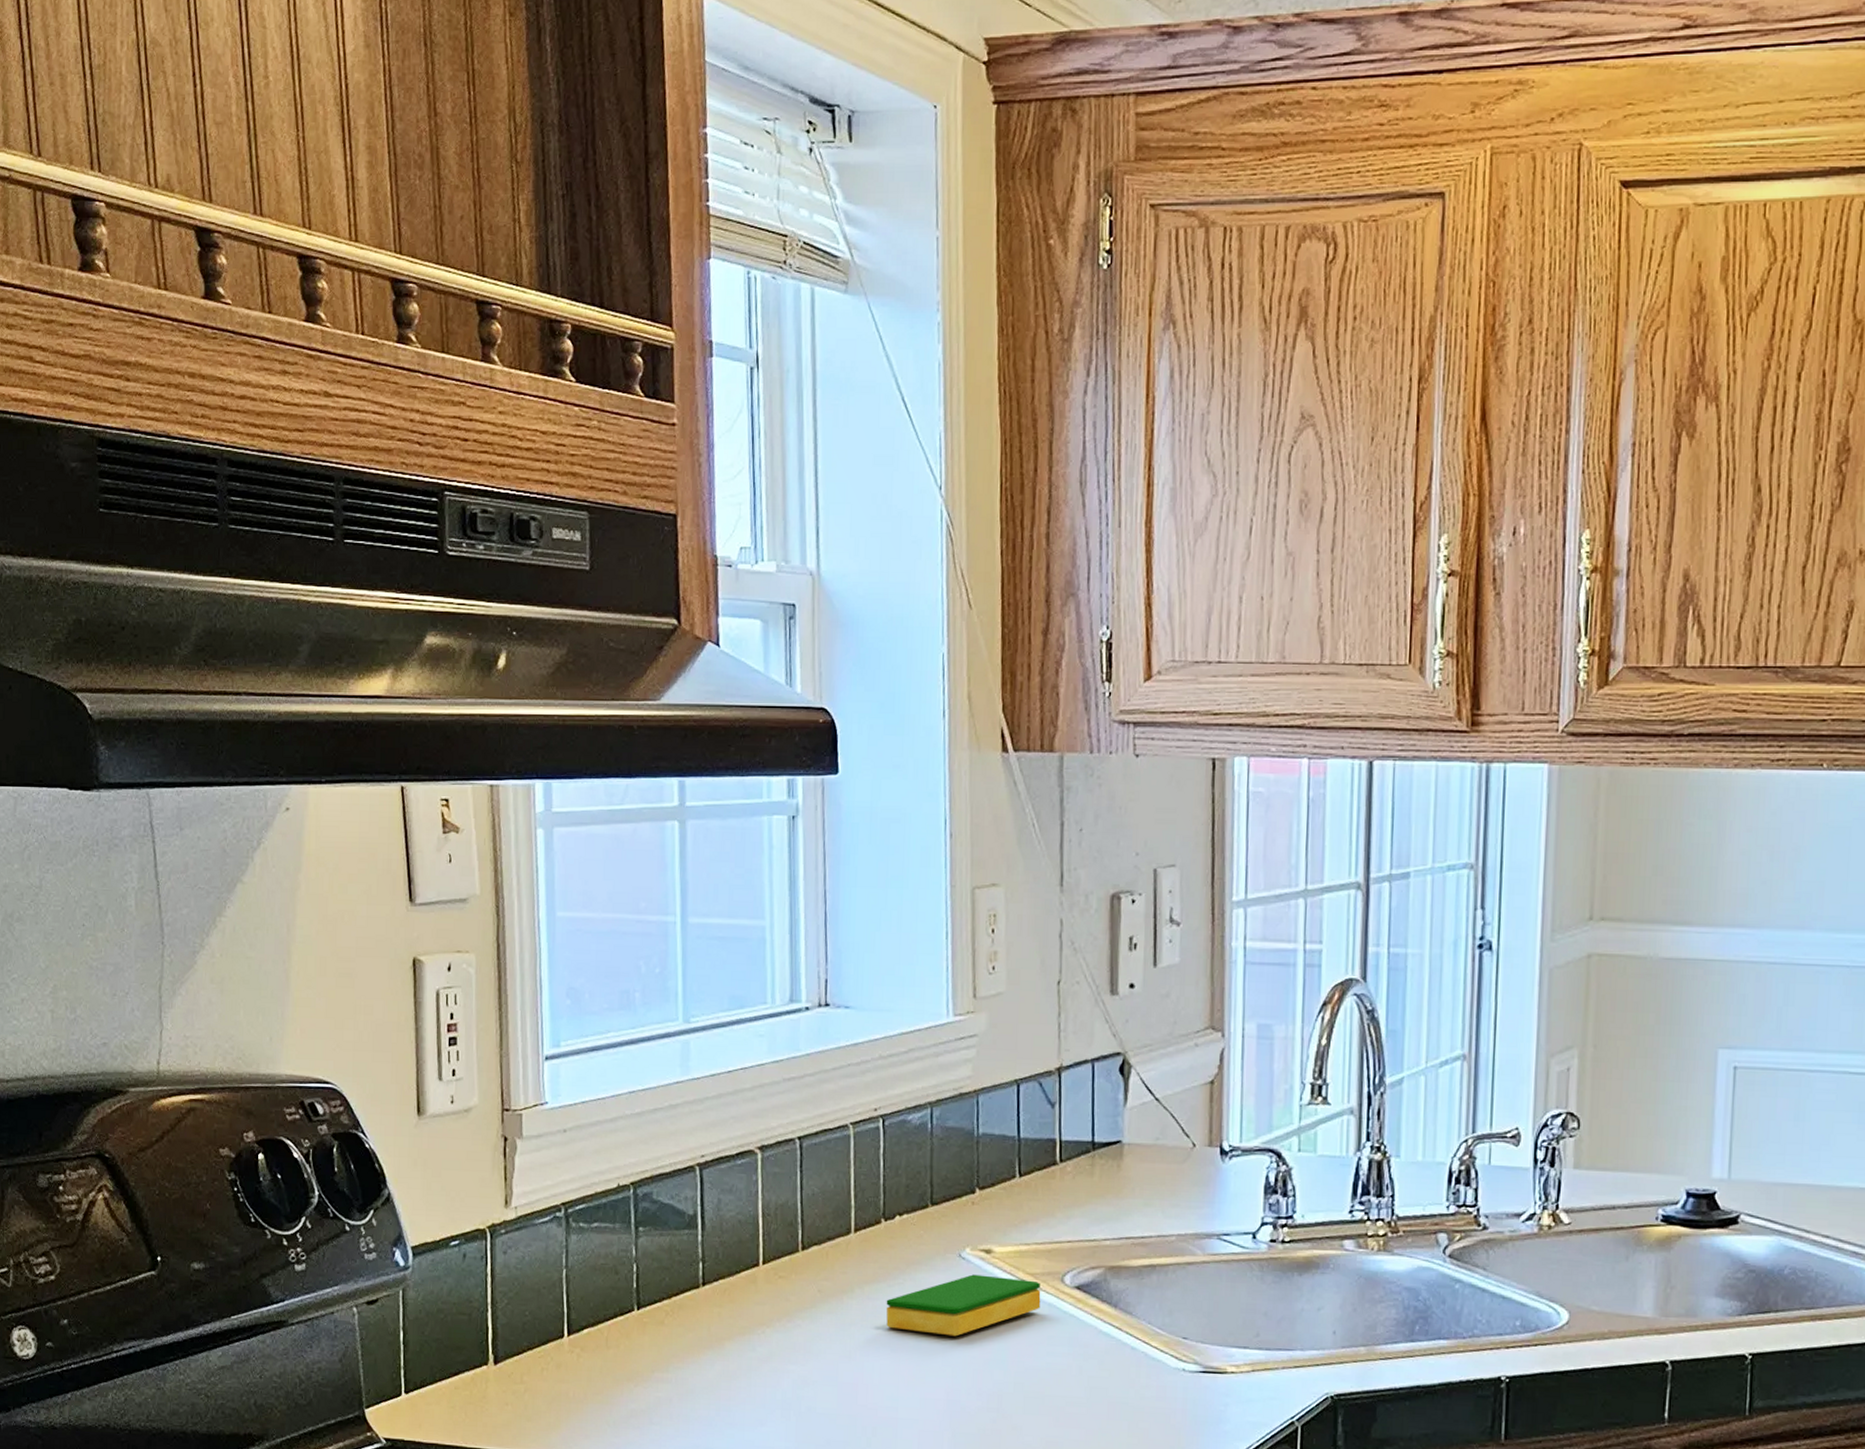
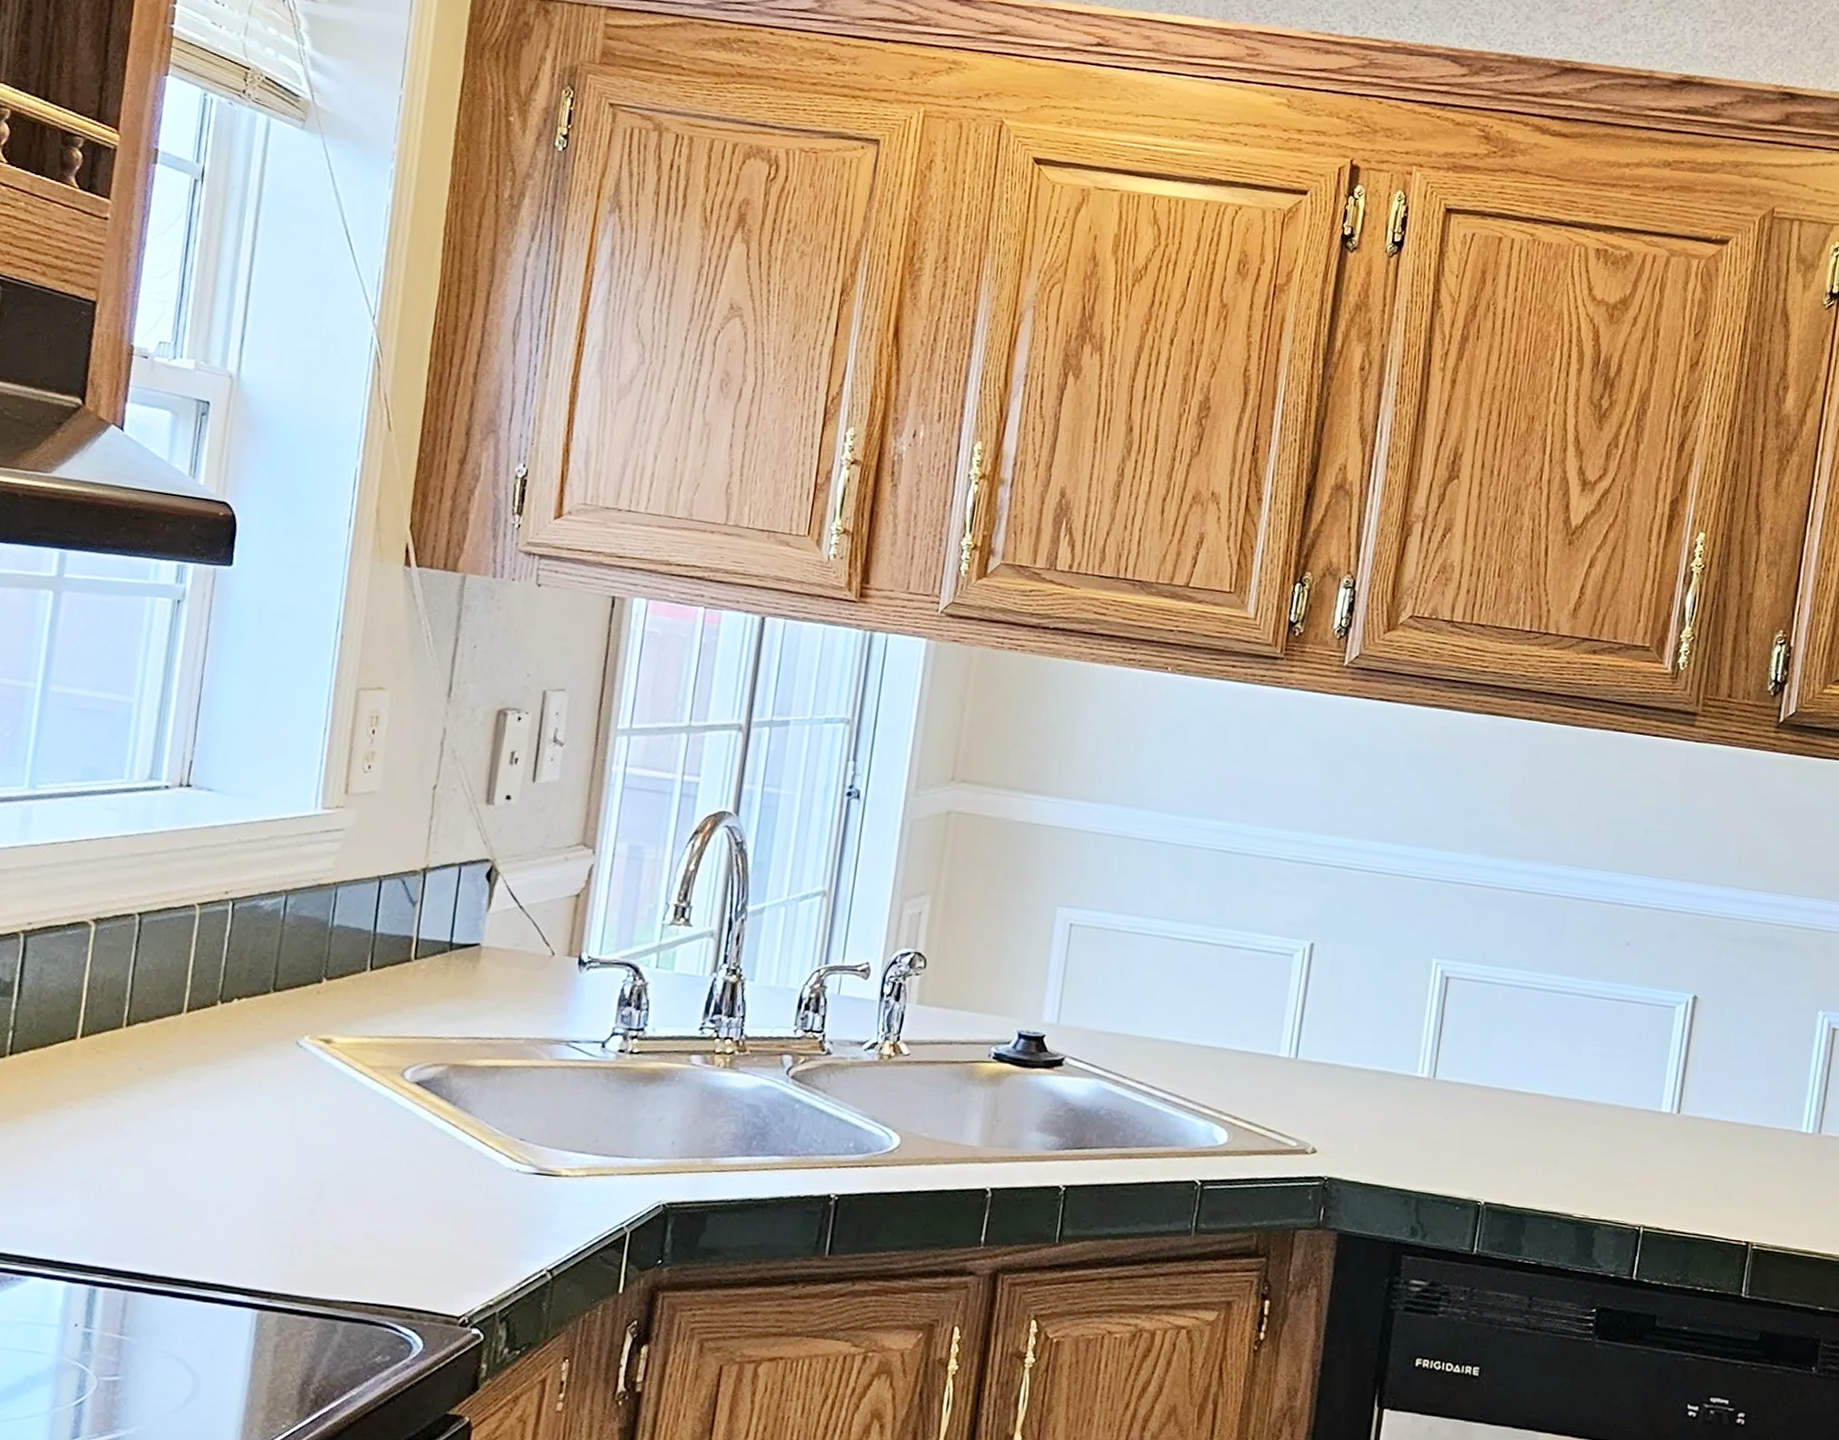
dish sponge: present [886,1274,1041,1337] -> none [208,1063,379,1124]

